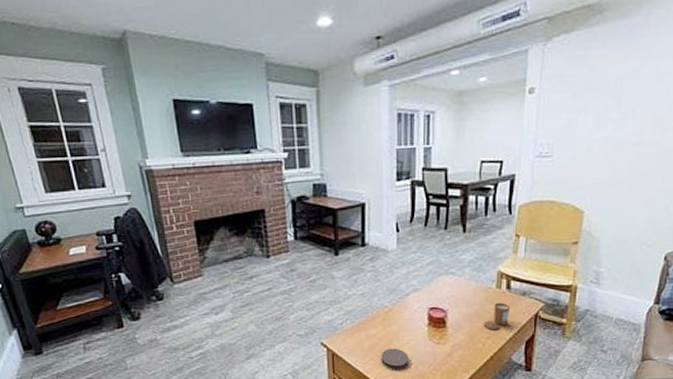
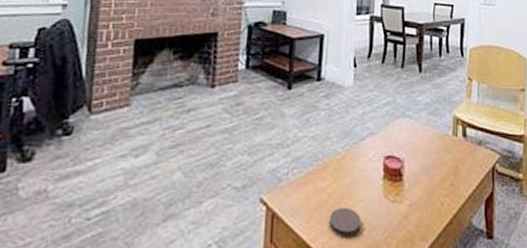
candle: present [483,302,511,331] -> none [441,152,468,186]

